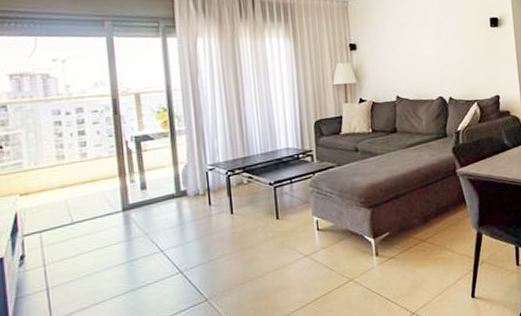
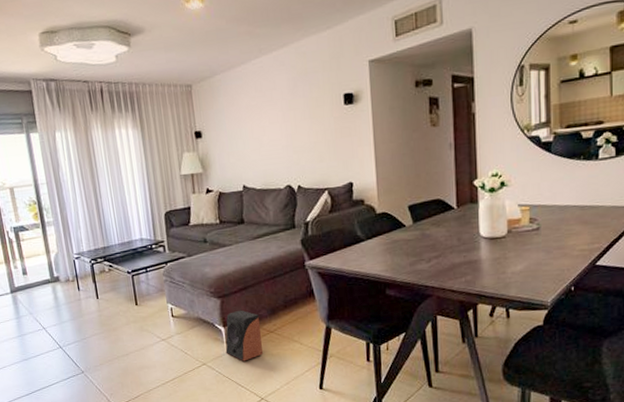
speaker: none [374,219,414,274] -> present [225,310,263,362]

